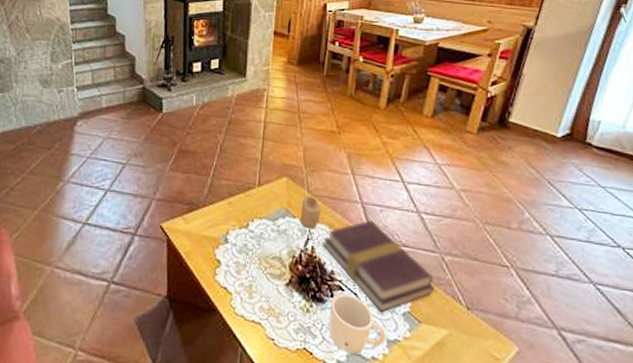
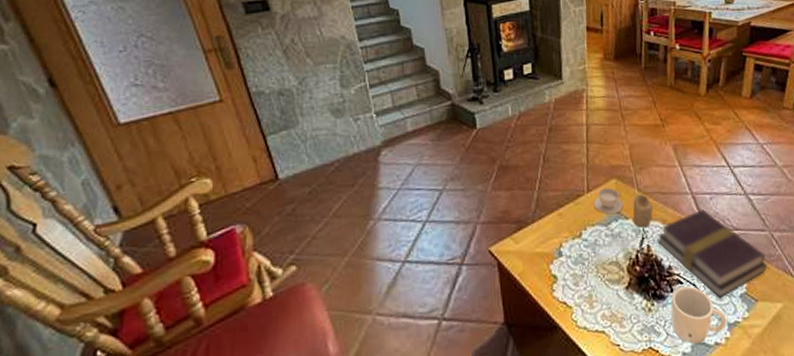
teacup: none [263,184,292,211] -> present [593,187,624,215]

